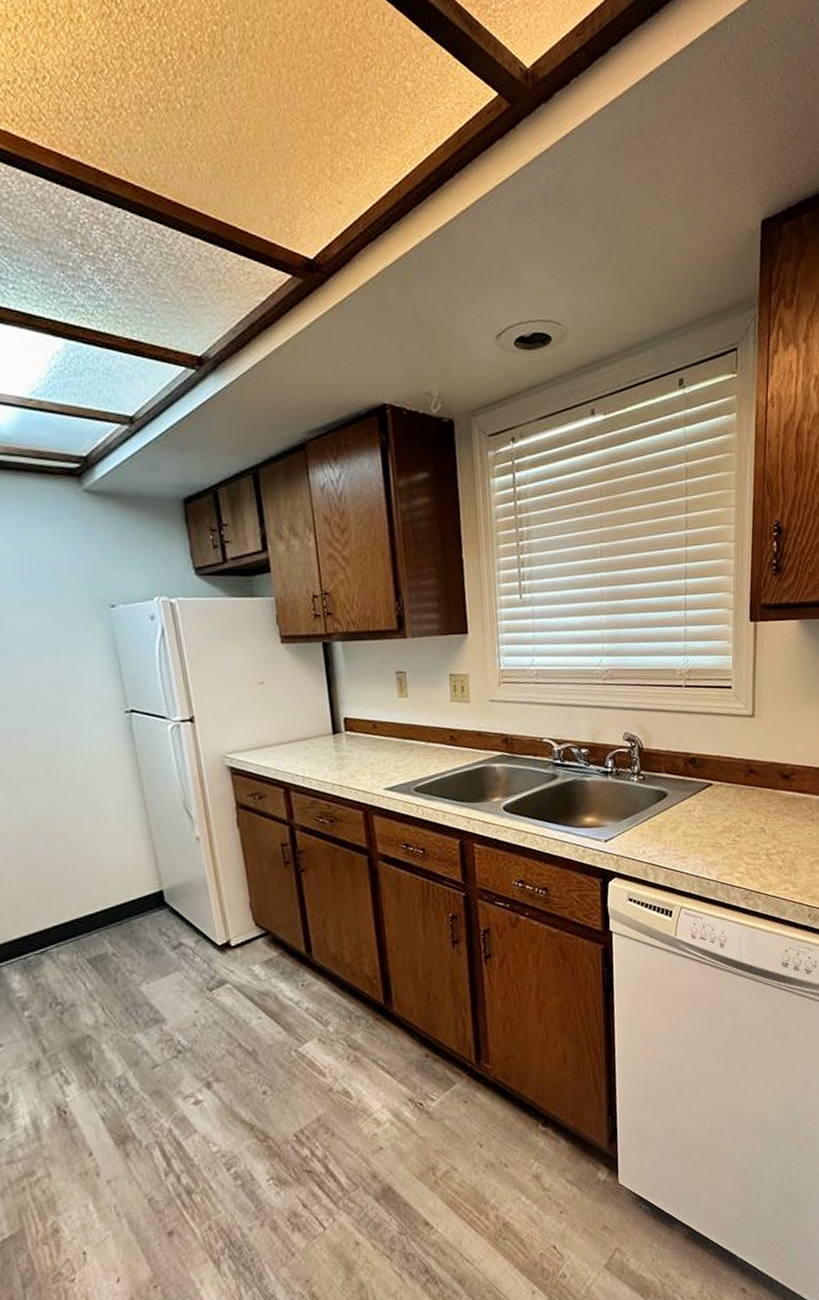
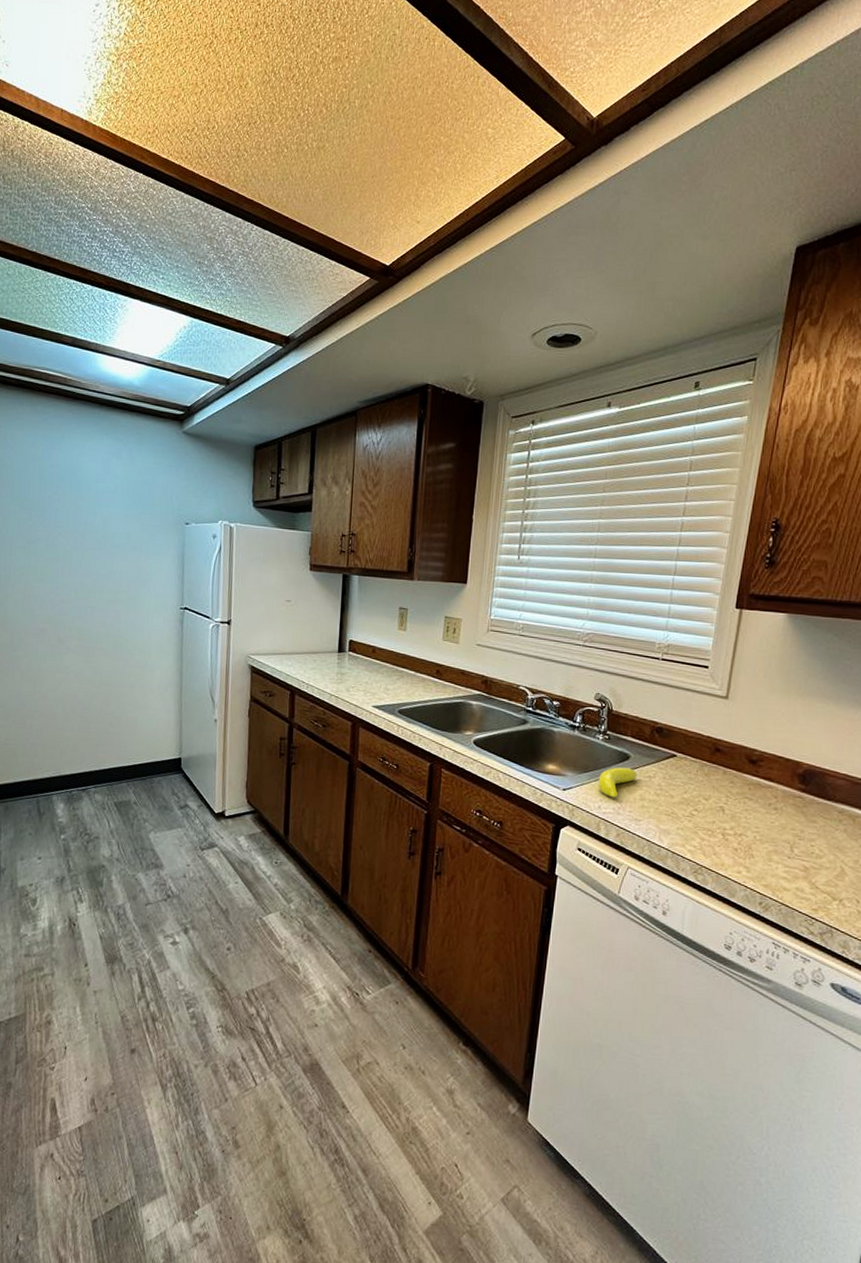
banana: none [639,805,678,840] -> present [598,767,638,798]

